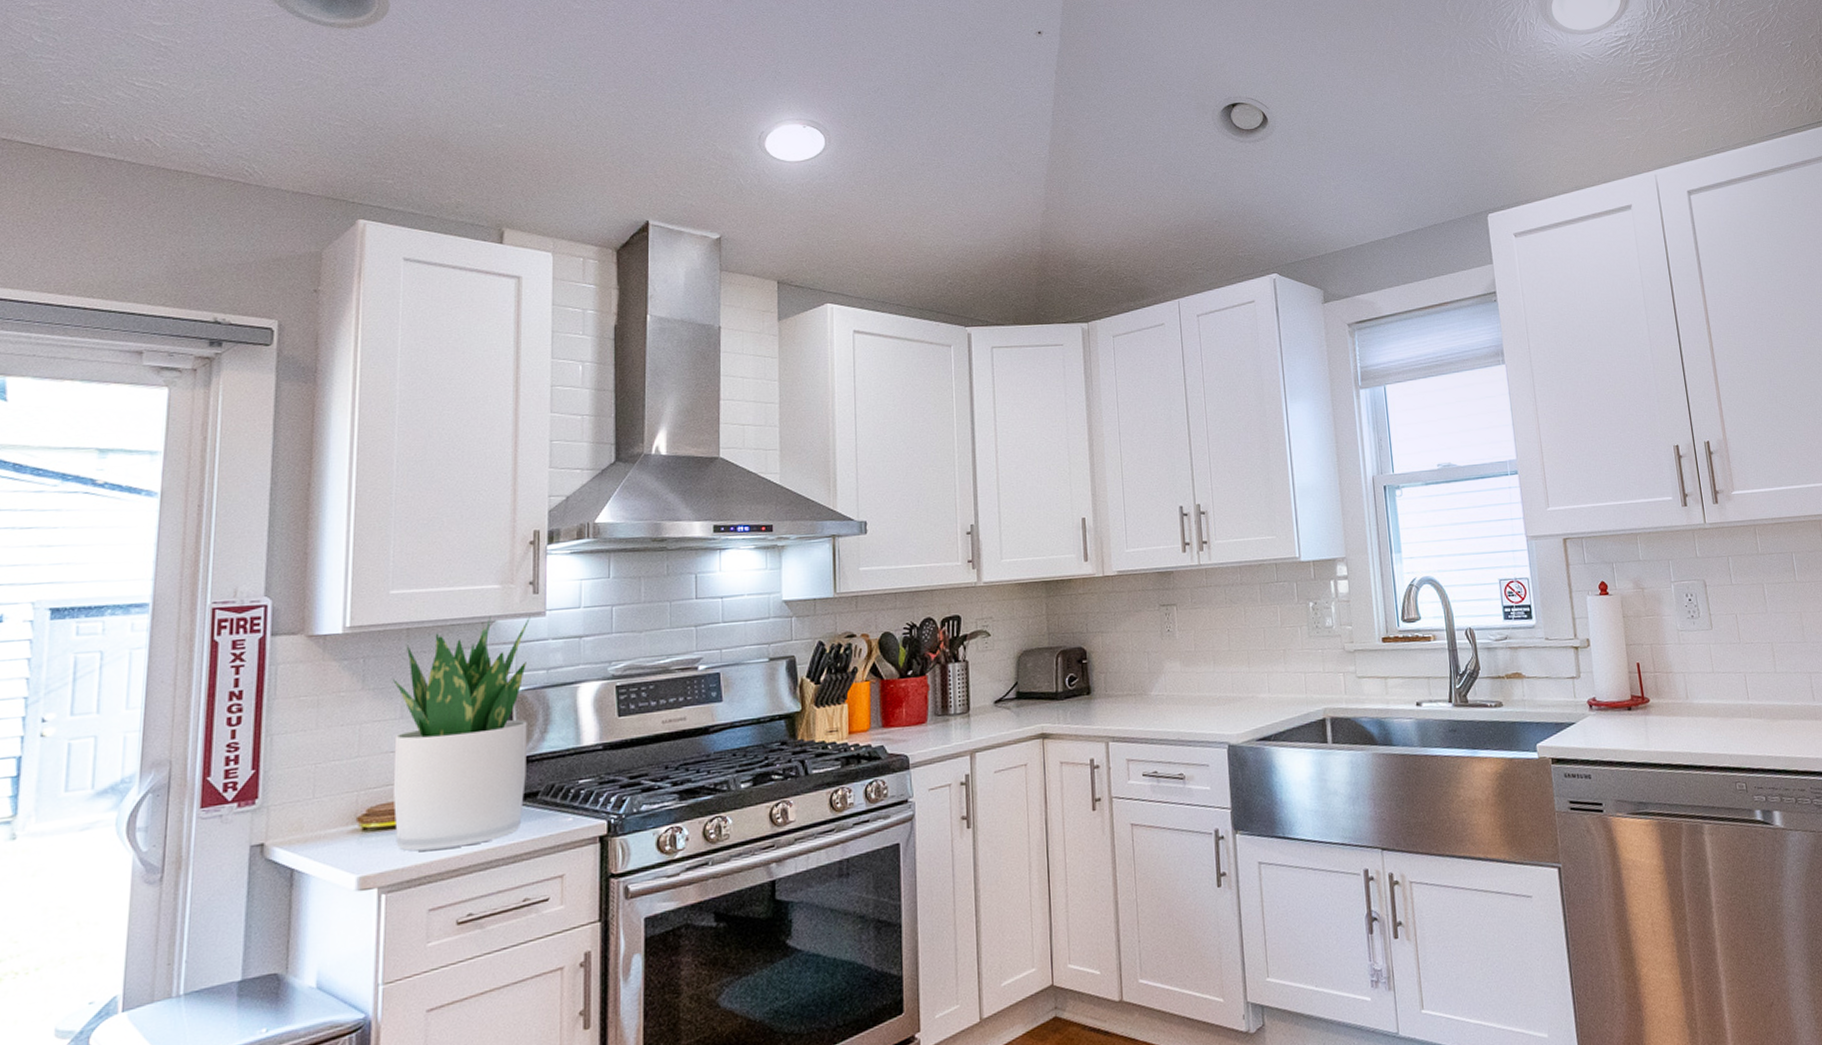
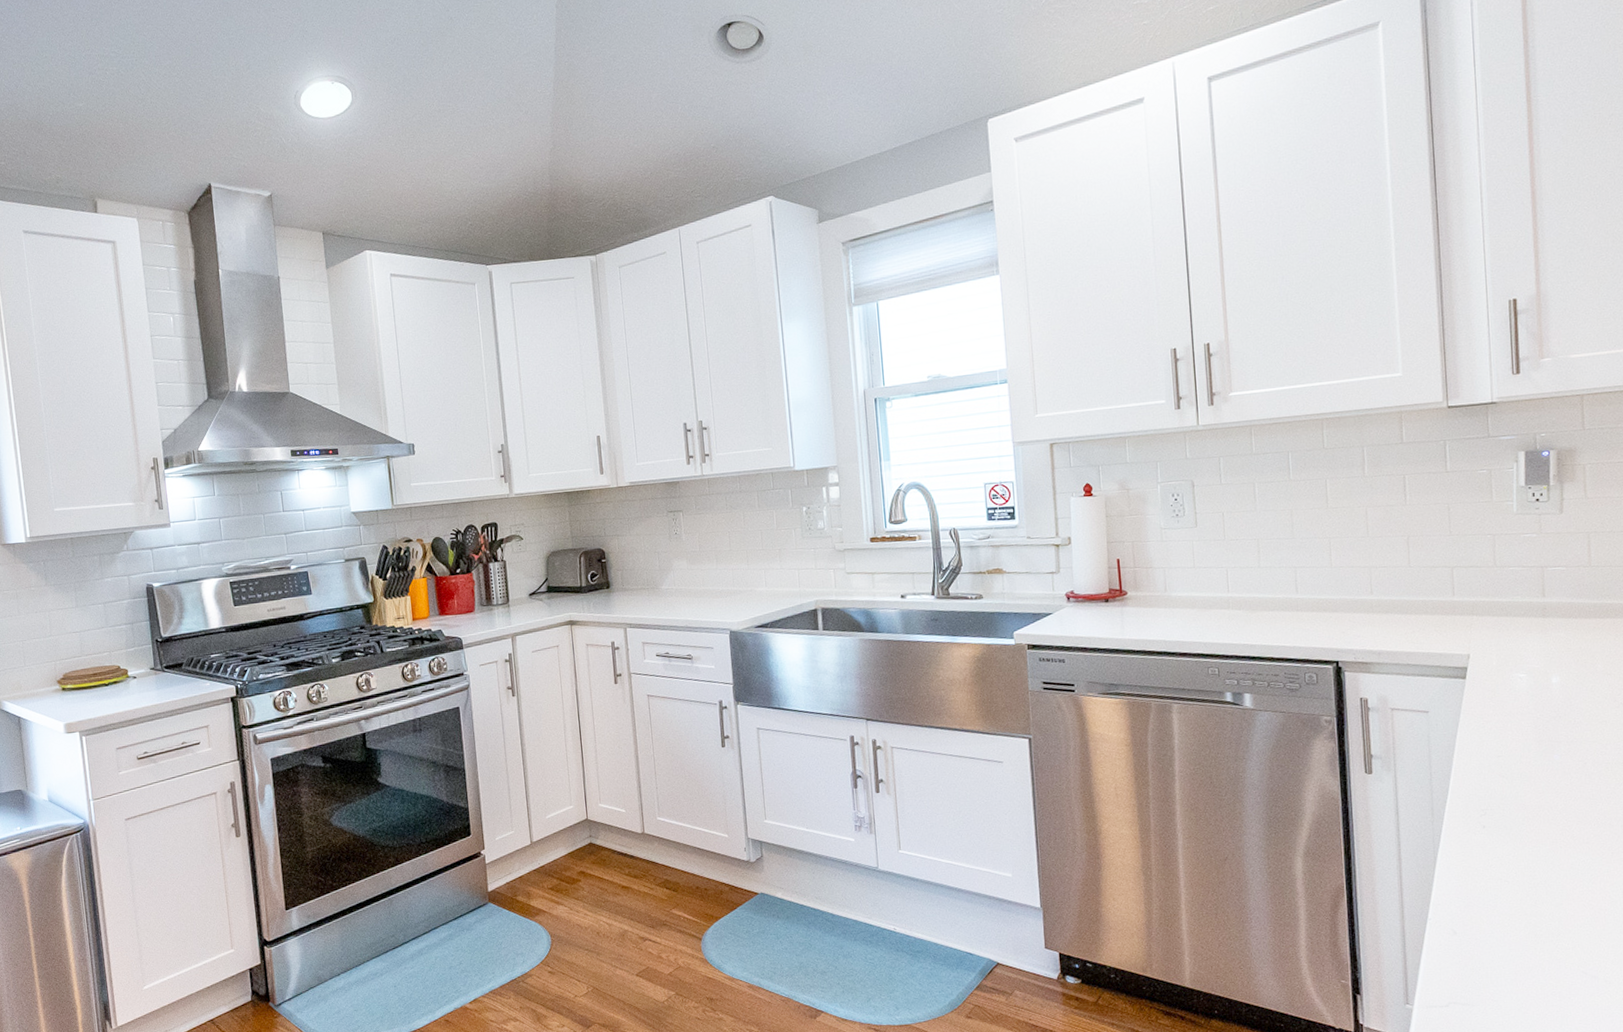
planter: present [392,617,530,852] -> none [66,528,173,706]

